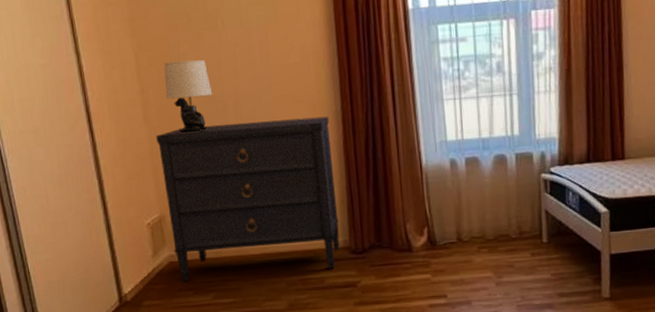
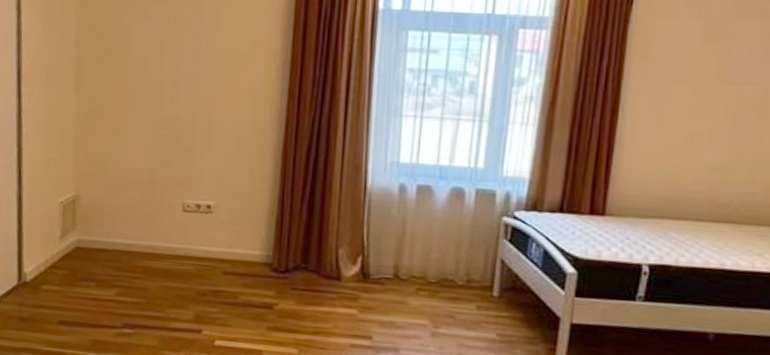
dresser: present [156,116,340,282] -> none [83,104,272,285]
table lamp: present [163,59,213,133] -> none [101,32,151,111]

